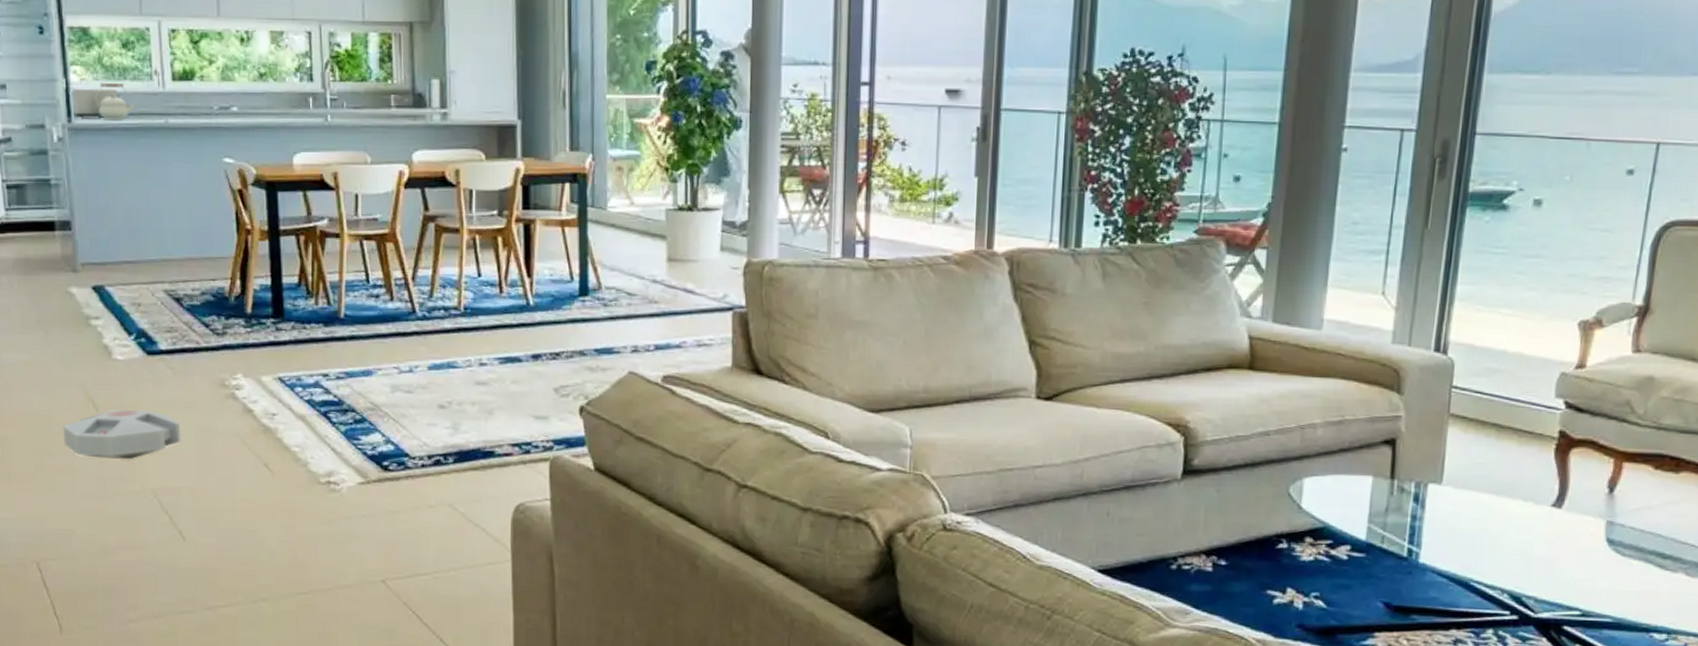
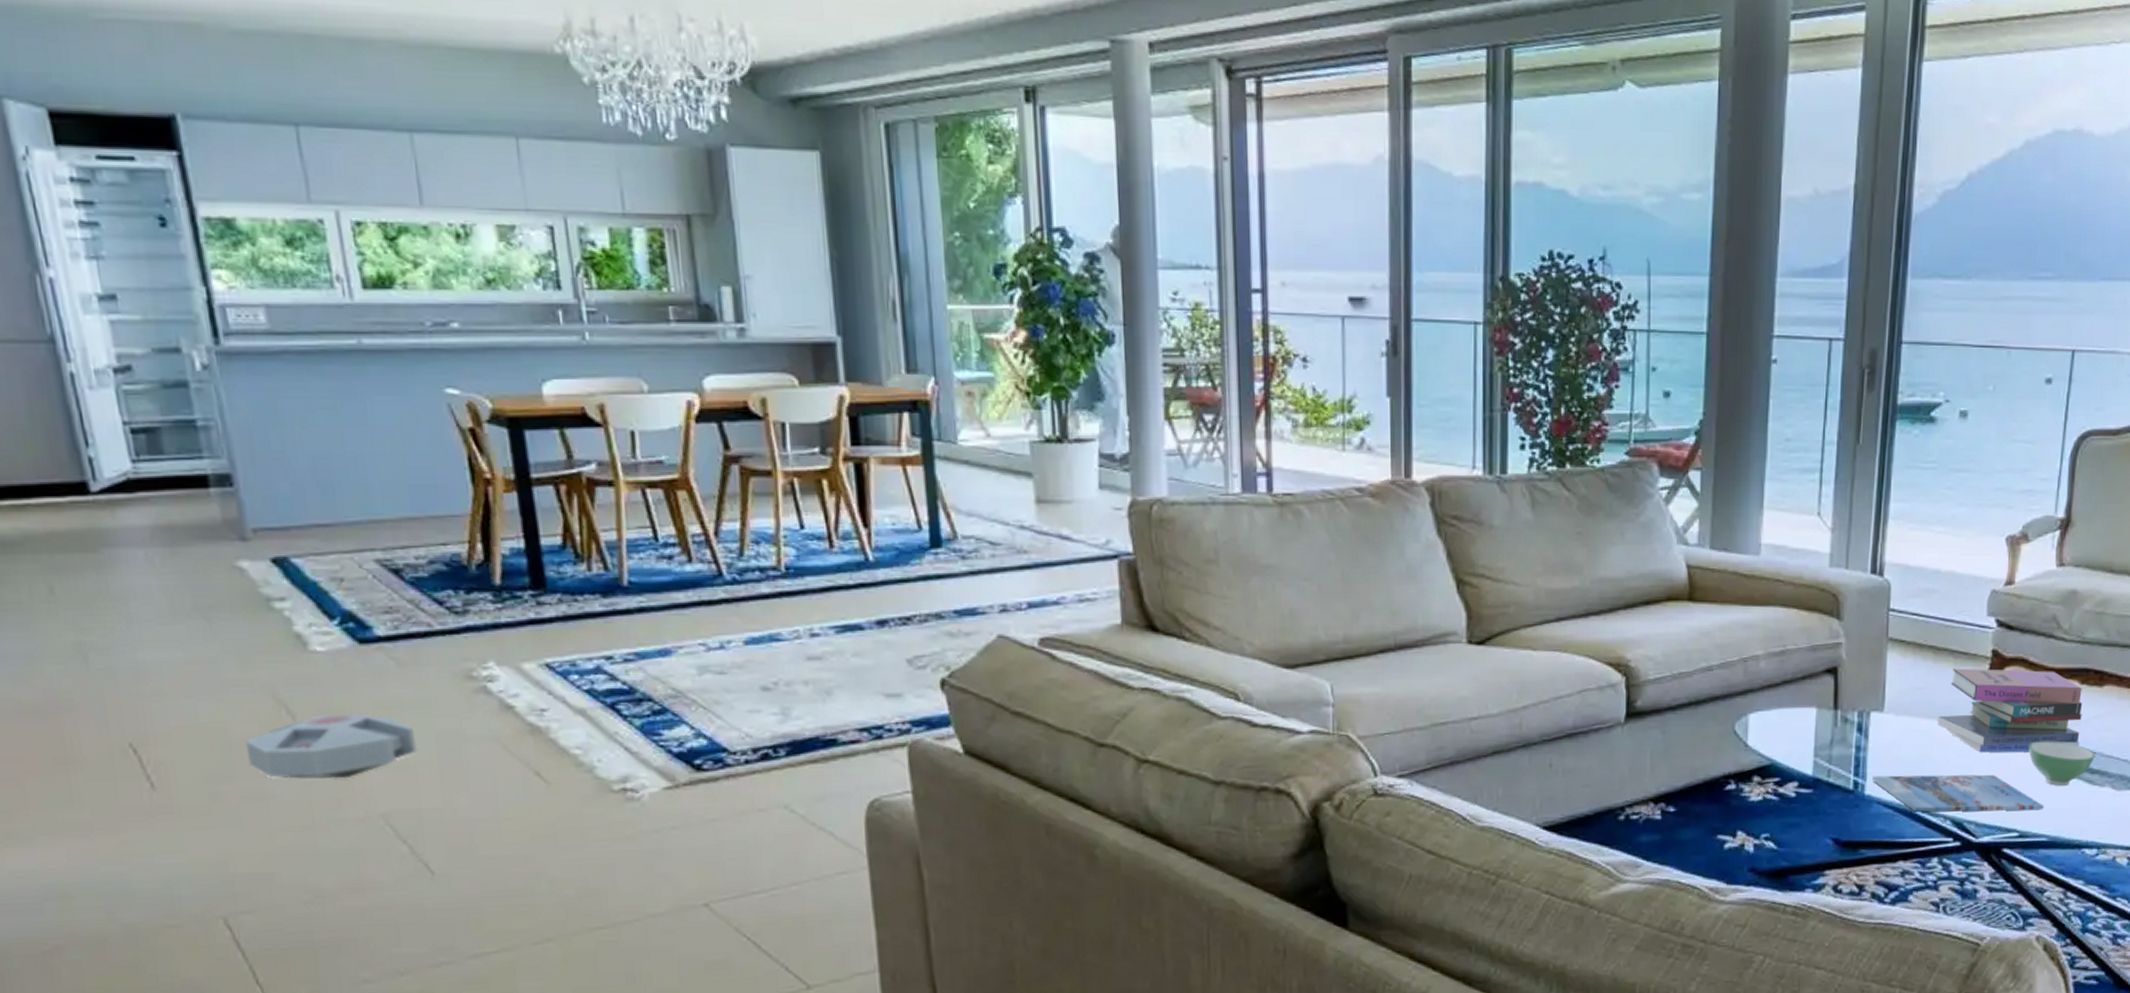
toaster: present [72,88,120,118] -> none [217,299,288,338]
kettle: present [95,82,135,121] -> none [252,291,313,342]
magazine: none [1427,545,1610,591] -> present [1873,774,2045,812]
books: none [1498,446,1656,533] -> present [1937,668,2083,753]
bowl: none [1595,523,1669,570] -> present [2028,741,2096,787]

